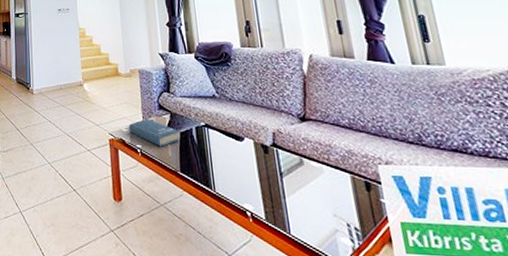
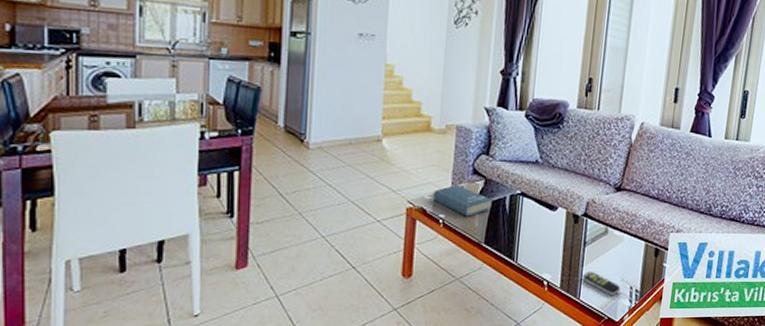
remote control: none [287,203,337,233] -> present [582,271,621,296]

